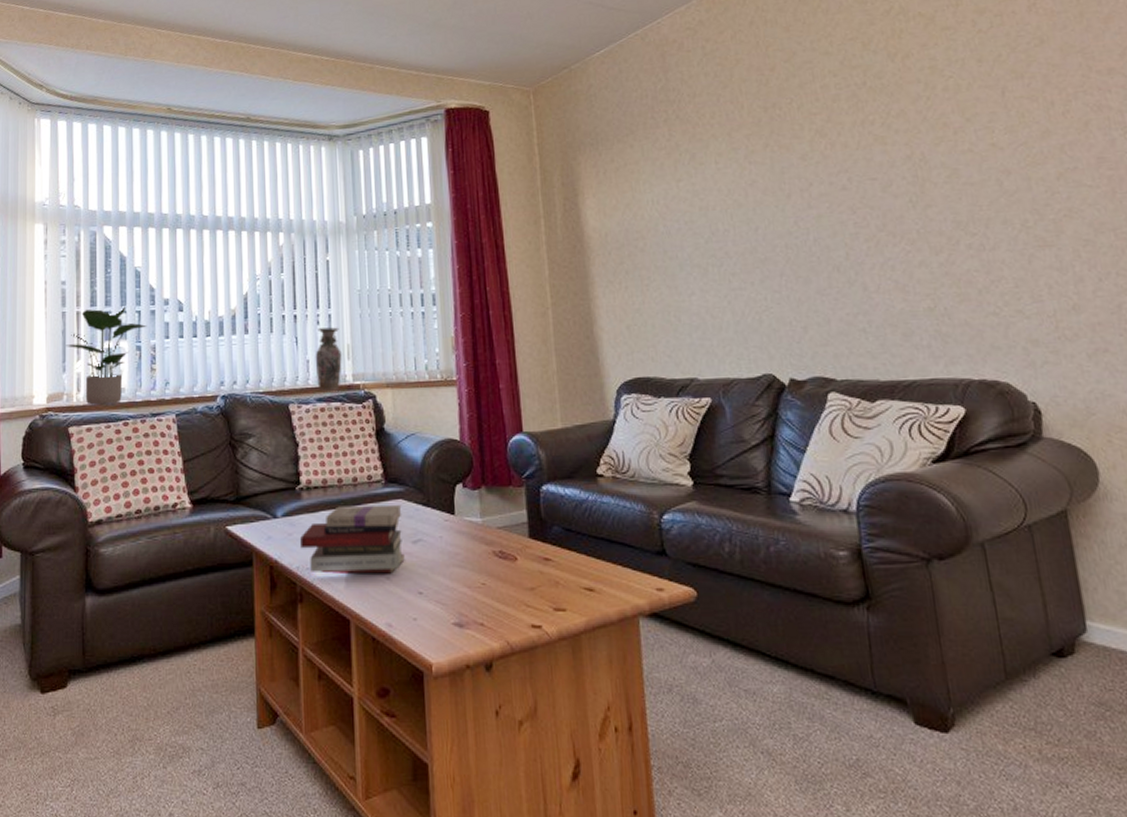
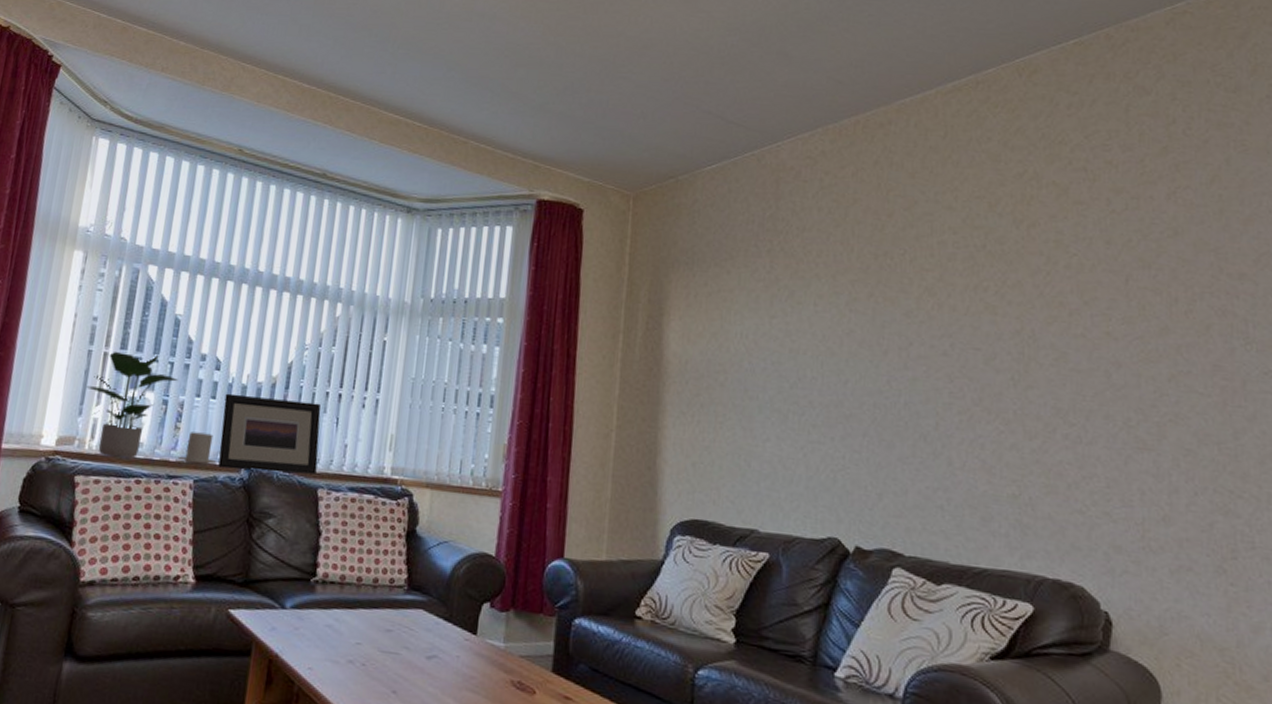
candle: none [158,370,193,401] -> present [177,432,216,466]
picture frame: none [191,327,285,400] -> present [218,393,321,475]
books: present [299,504,405,574] -> none [304,606,422,688]
vase: present [315,327,342,391] -> none [352,412,385,482]

